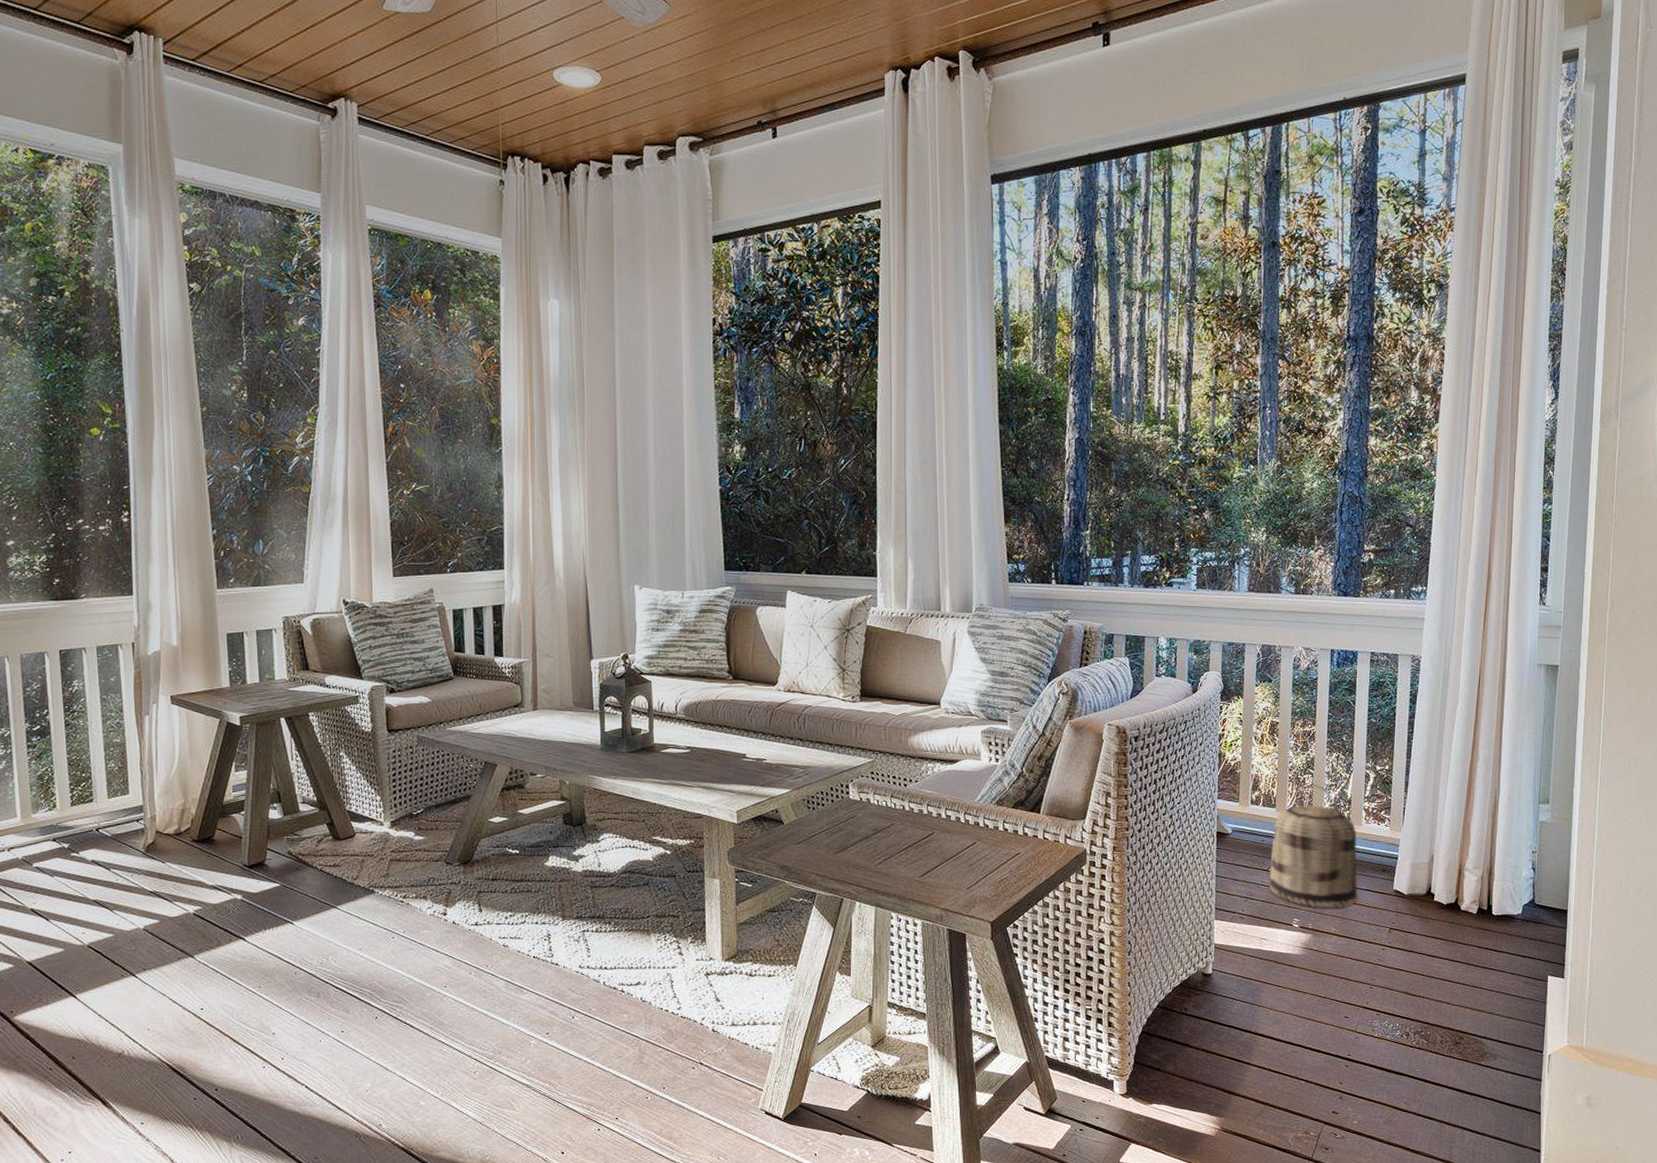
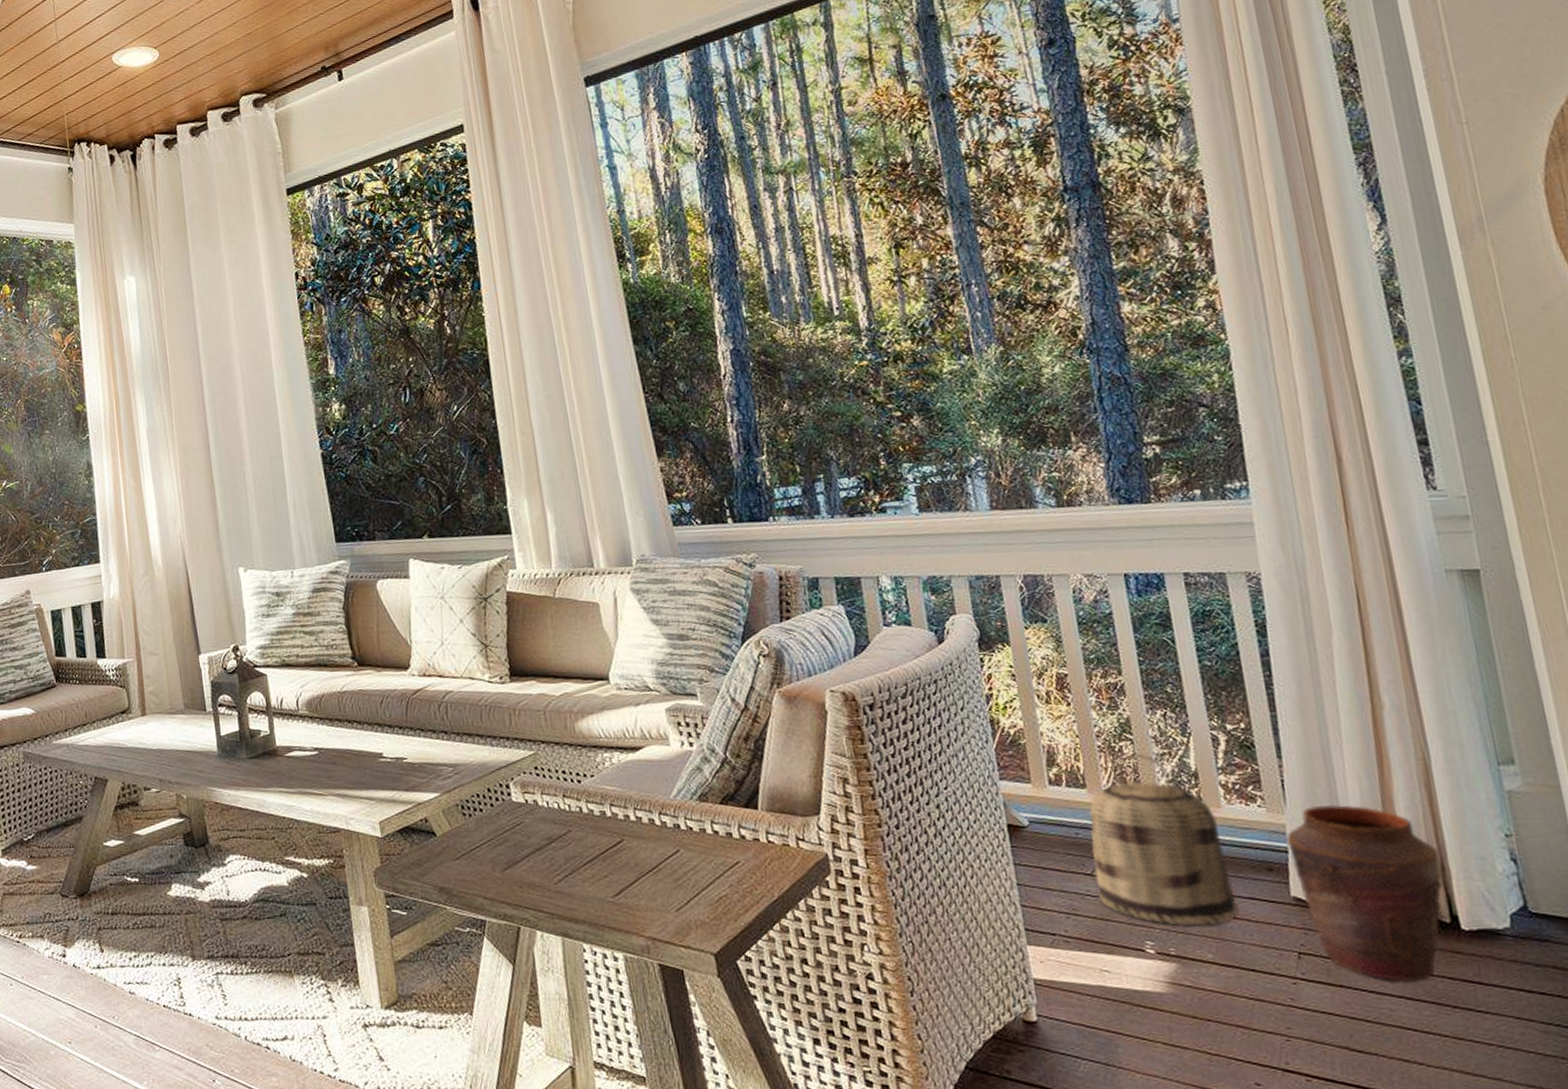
vase: none [1398,826,1490,950] -> present [1285,804,1443,983]

